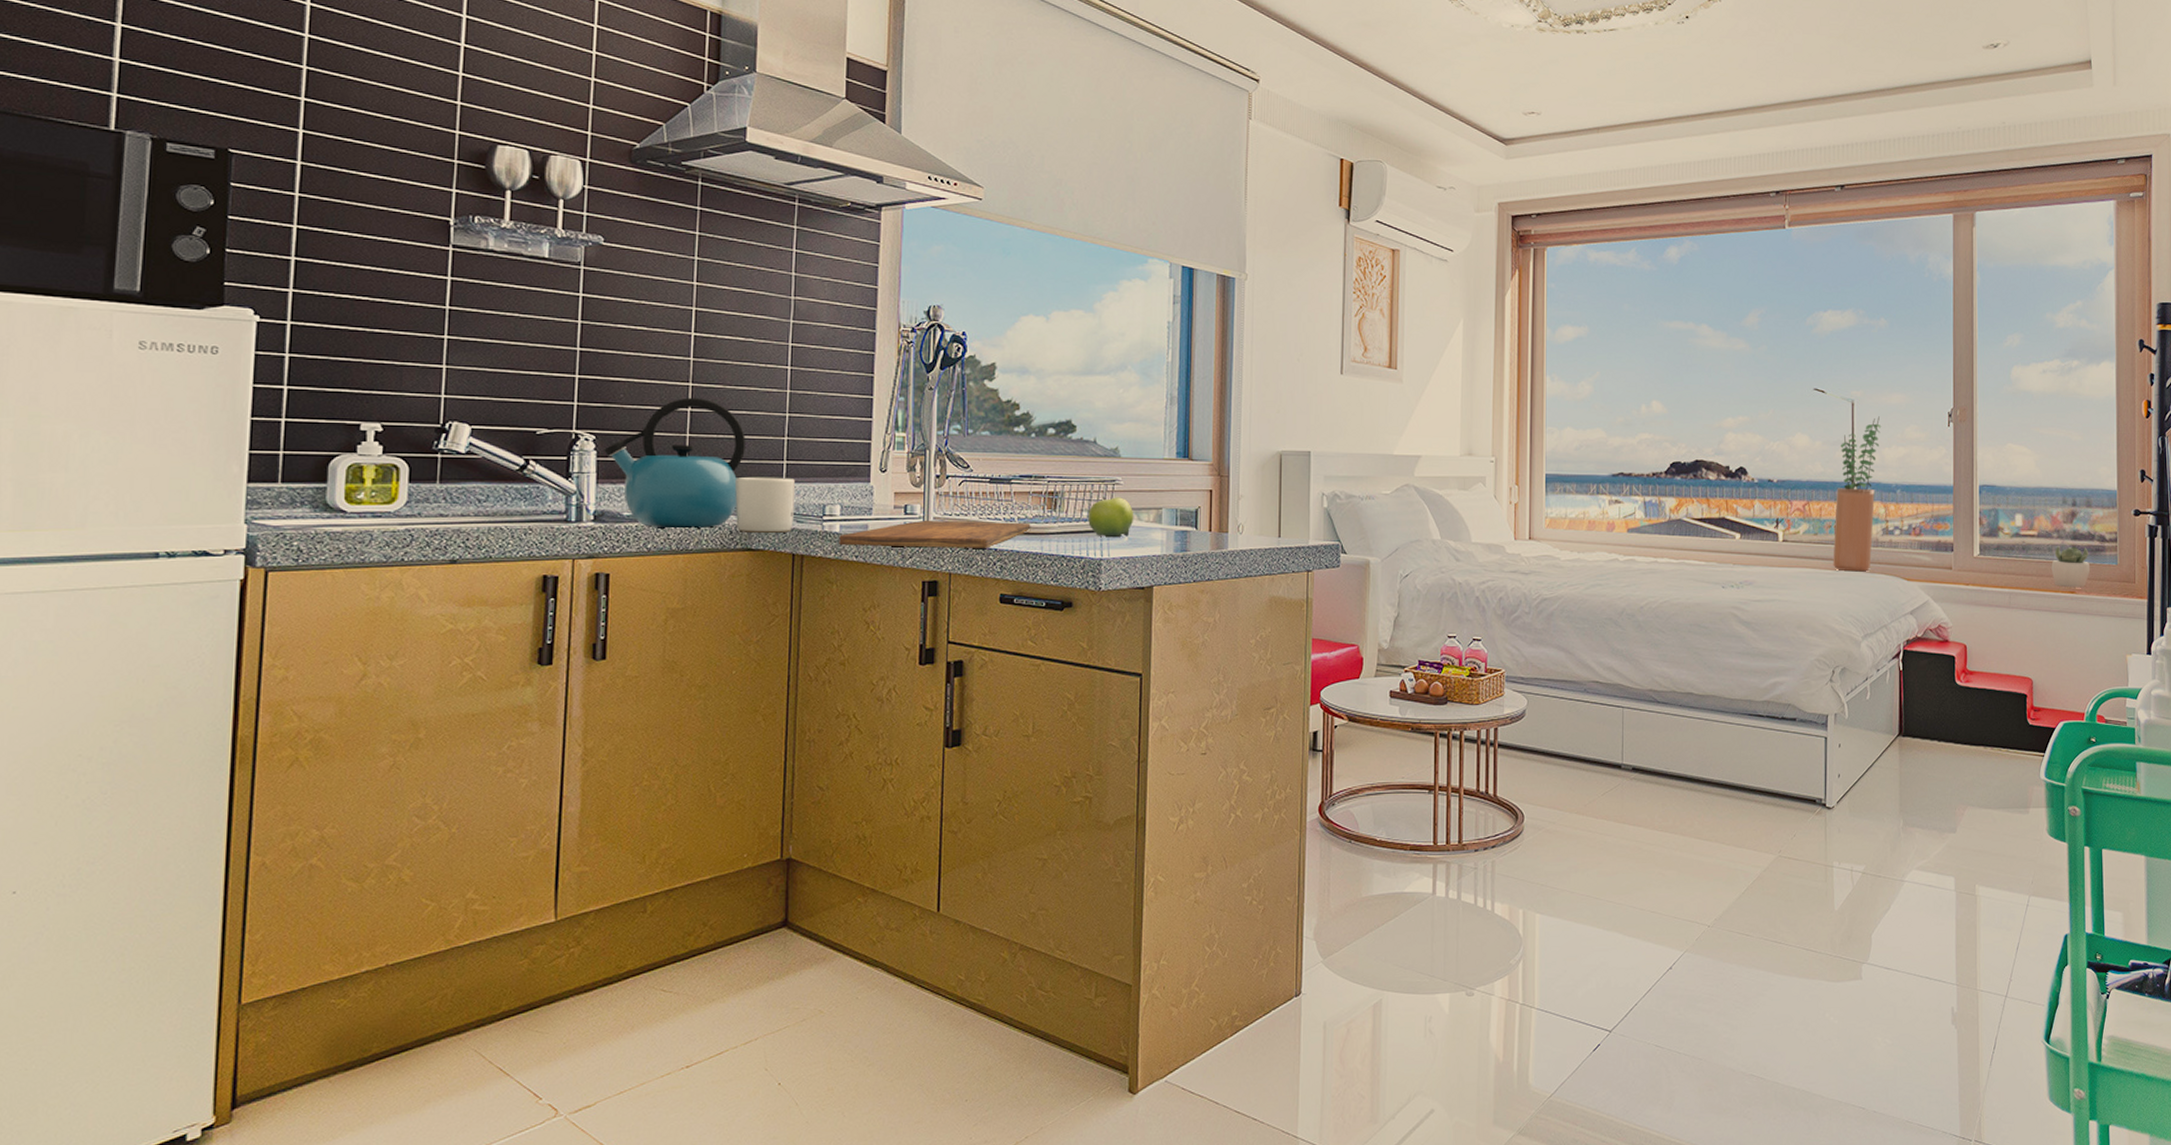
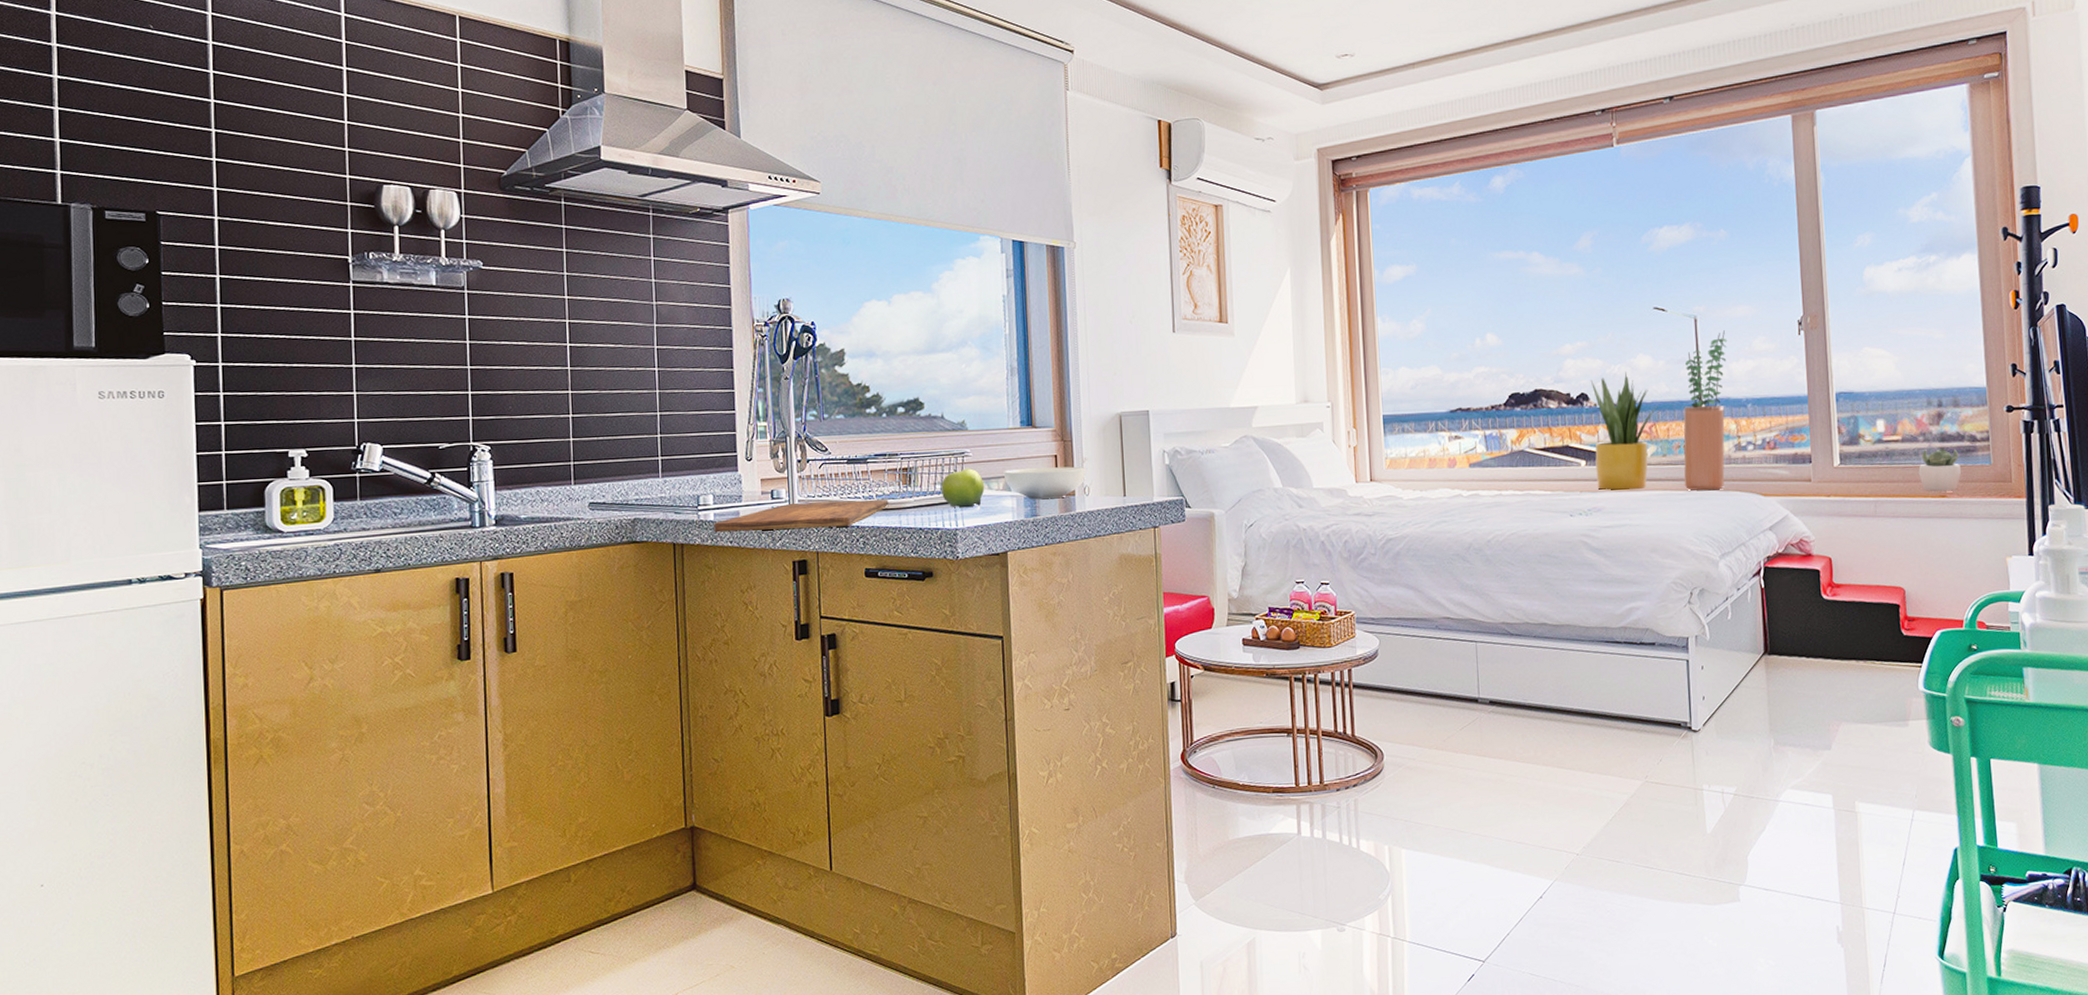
kettle: present [604,397,746,528] -> none [499,404,623,527]
mug: present [734,476,795,534] -> none [616,472,672,527]
bowl: none [1155,502,1242,535] -> present [1003,466,1087,500]
planter: none [1749,449,1812,566] -> present [1590,371,1658,491]

